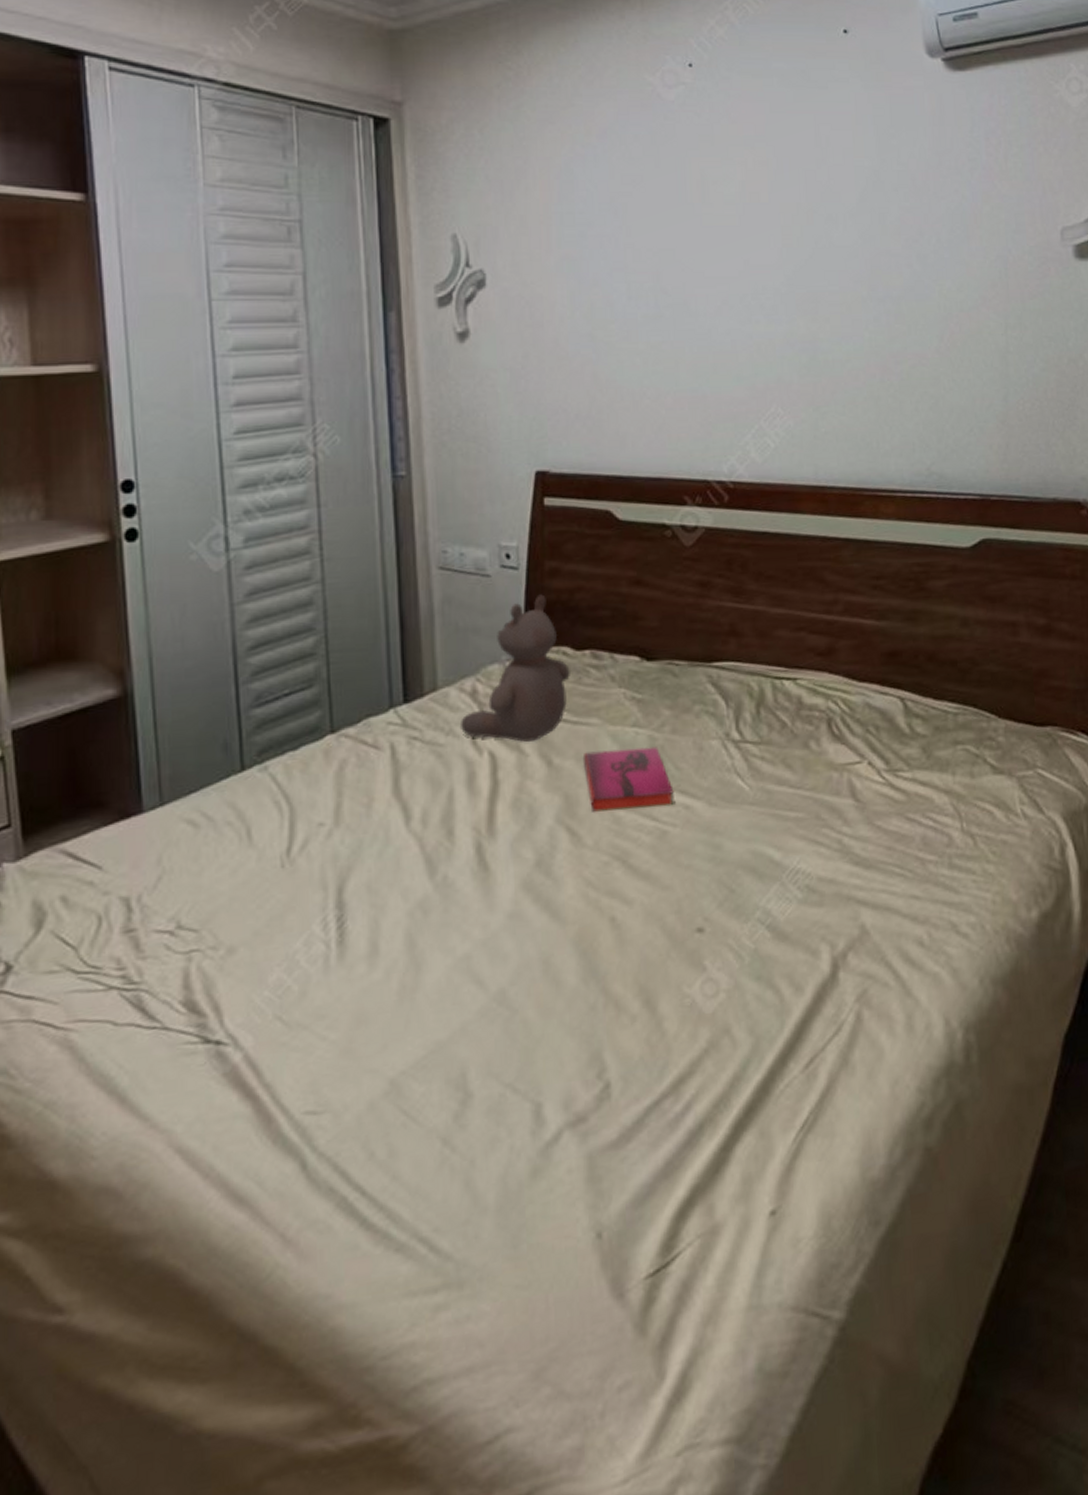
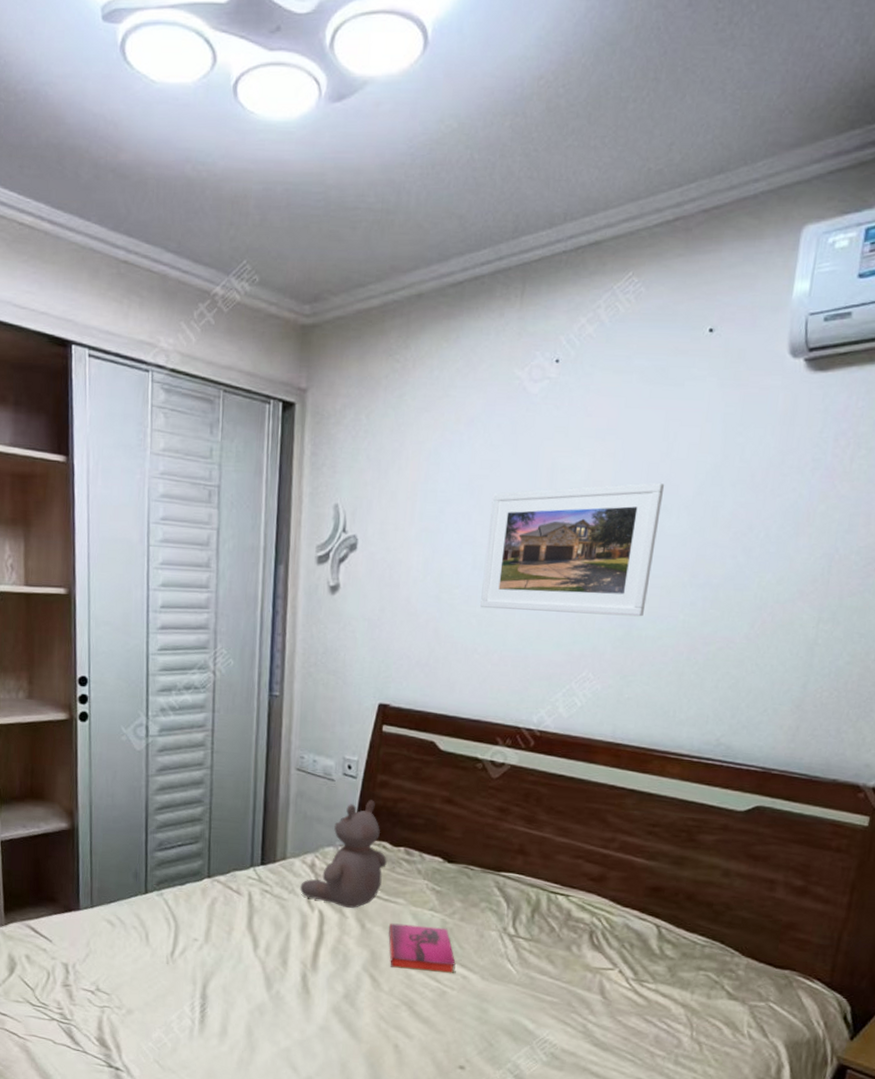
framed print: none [639,191,827,344] -> present [480,483,665,617]

